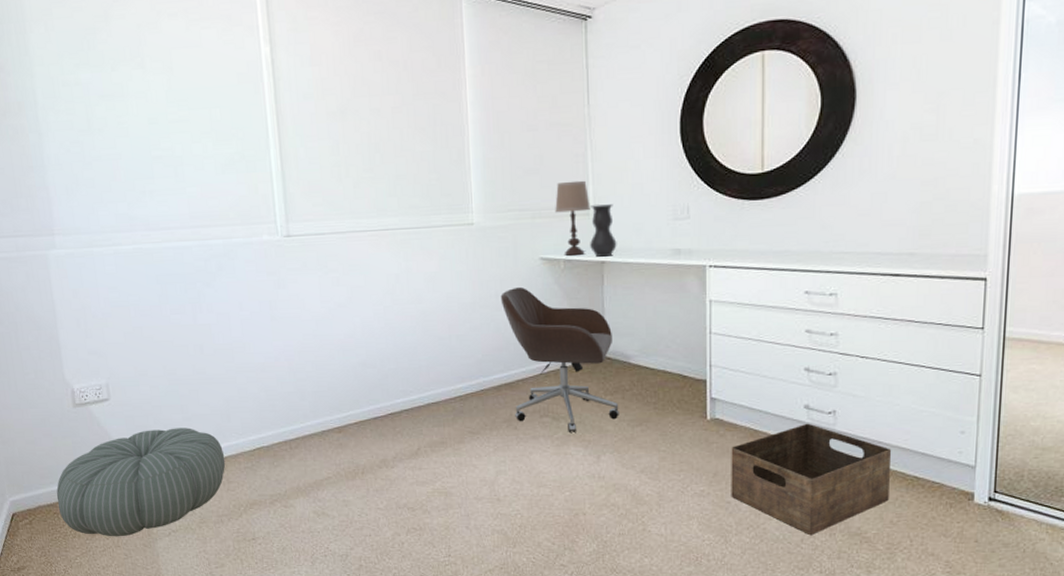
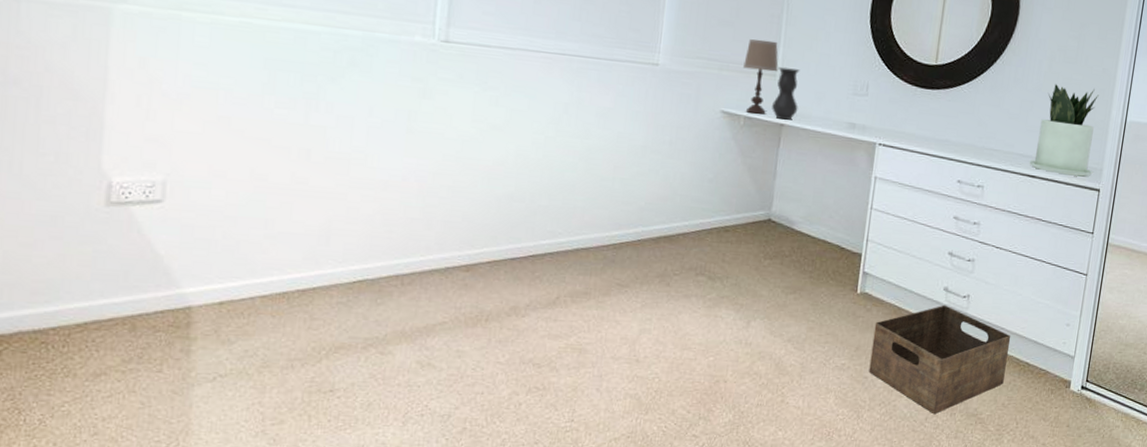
pouf: present [56,428,226,537] -> none [50,245,313,380]
office chair: present [500,286,619,432] -> none [670,136,781,294]
planter: none [890,165,975,268] -> present [1029,84,1099,177]

